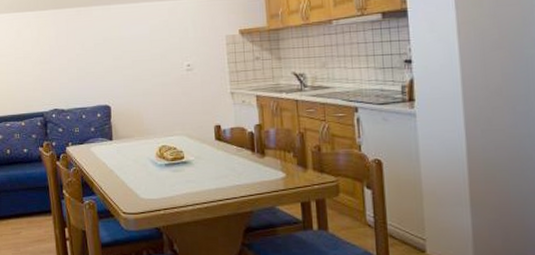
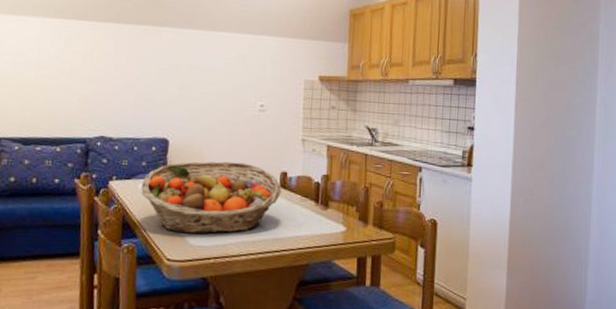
fruit basket: none [93,120,218,189] -> present [141,161,282,234]

